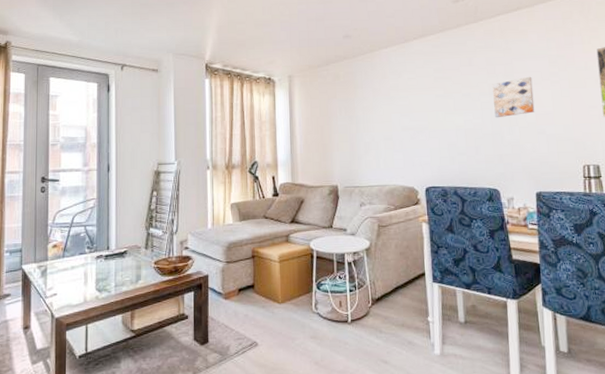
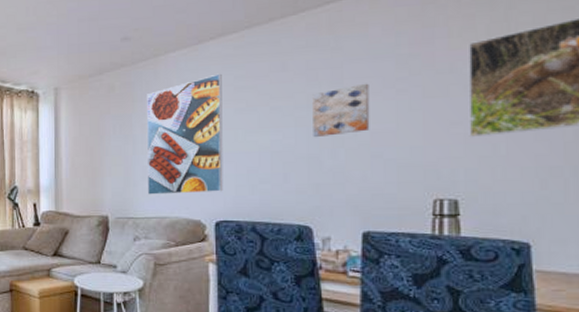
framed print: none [366,66,430,166] -> present [146,73,223,195]

